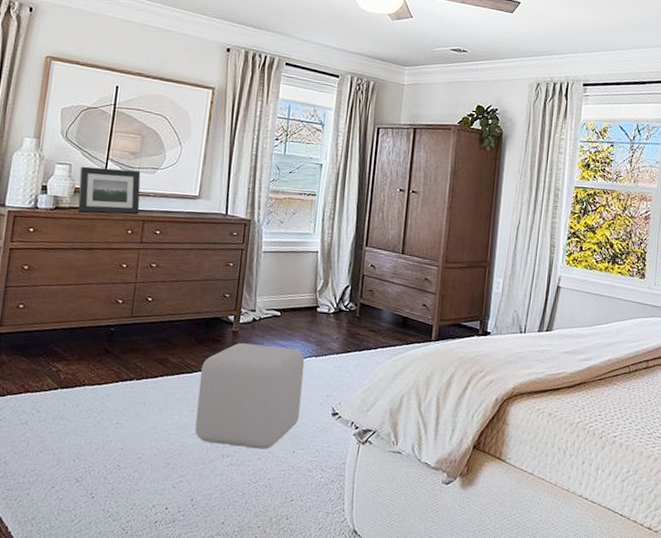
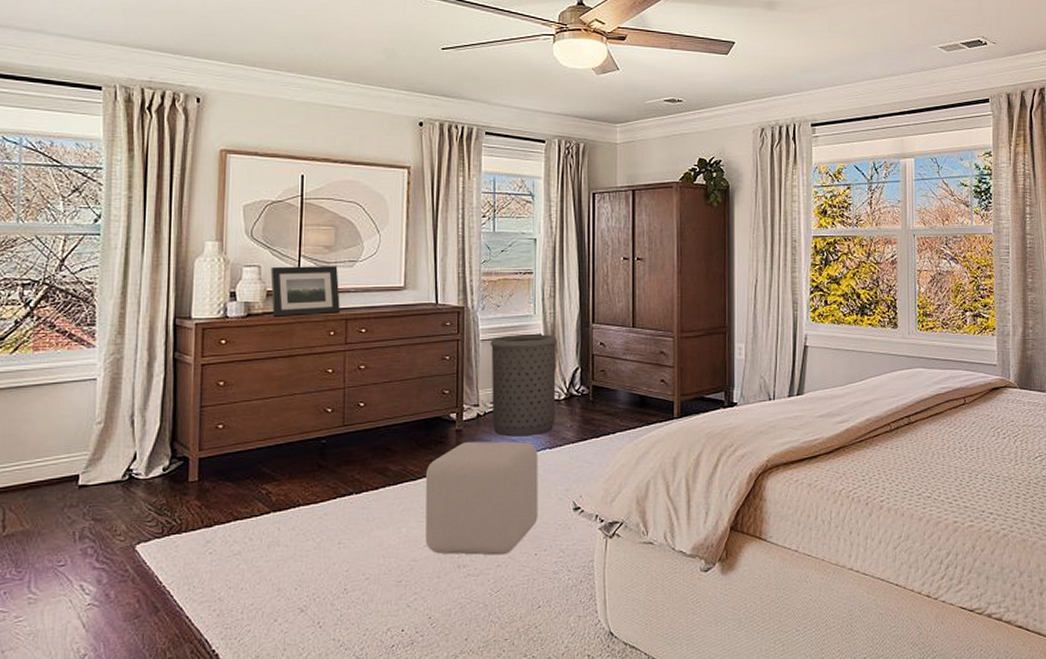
laundry basket: none [266,249,333,343] -> present [489,334,557,437]

